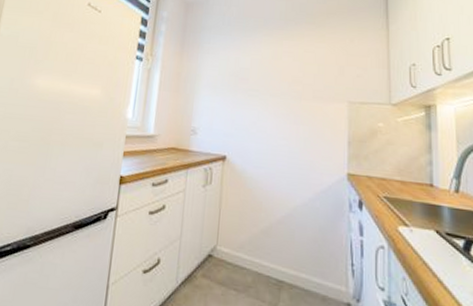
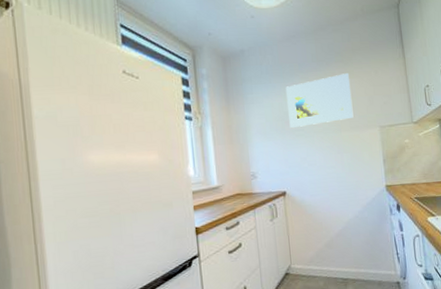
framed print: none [243,36,320,88] -> present [285,73,354,129]

